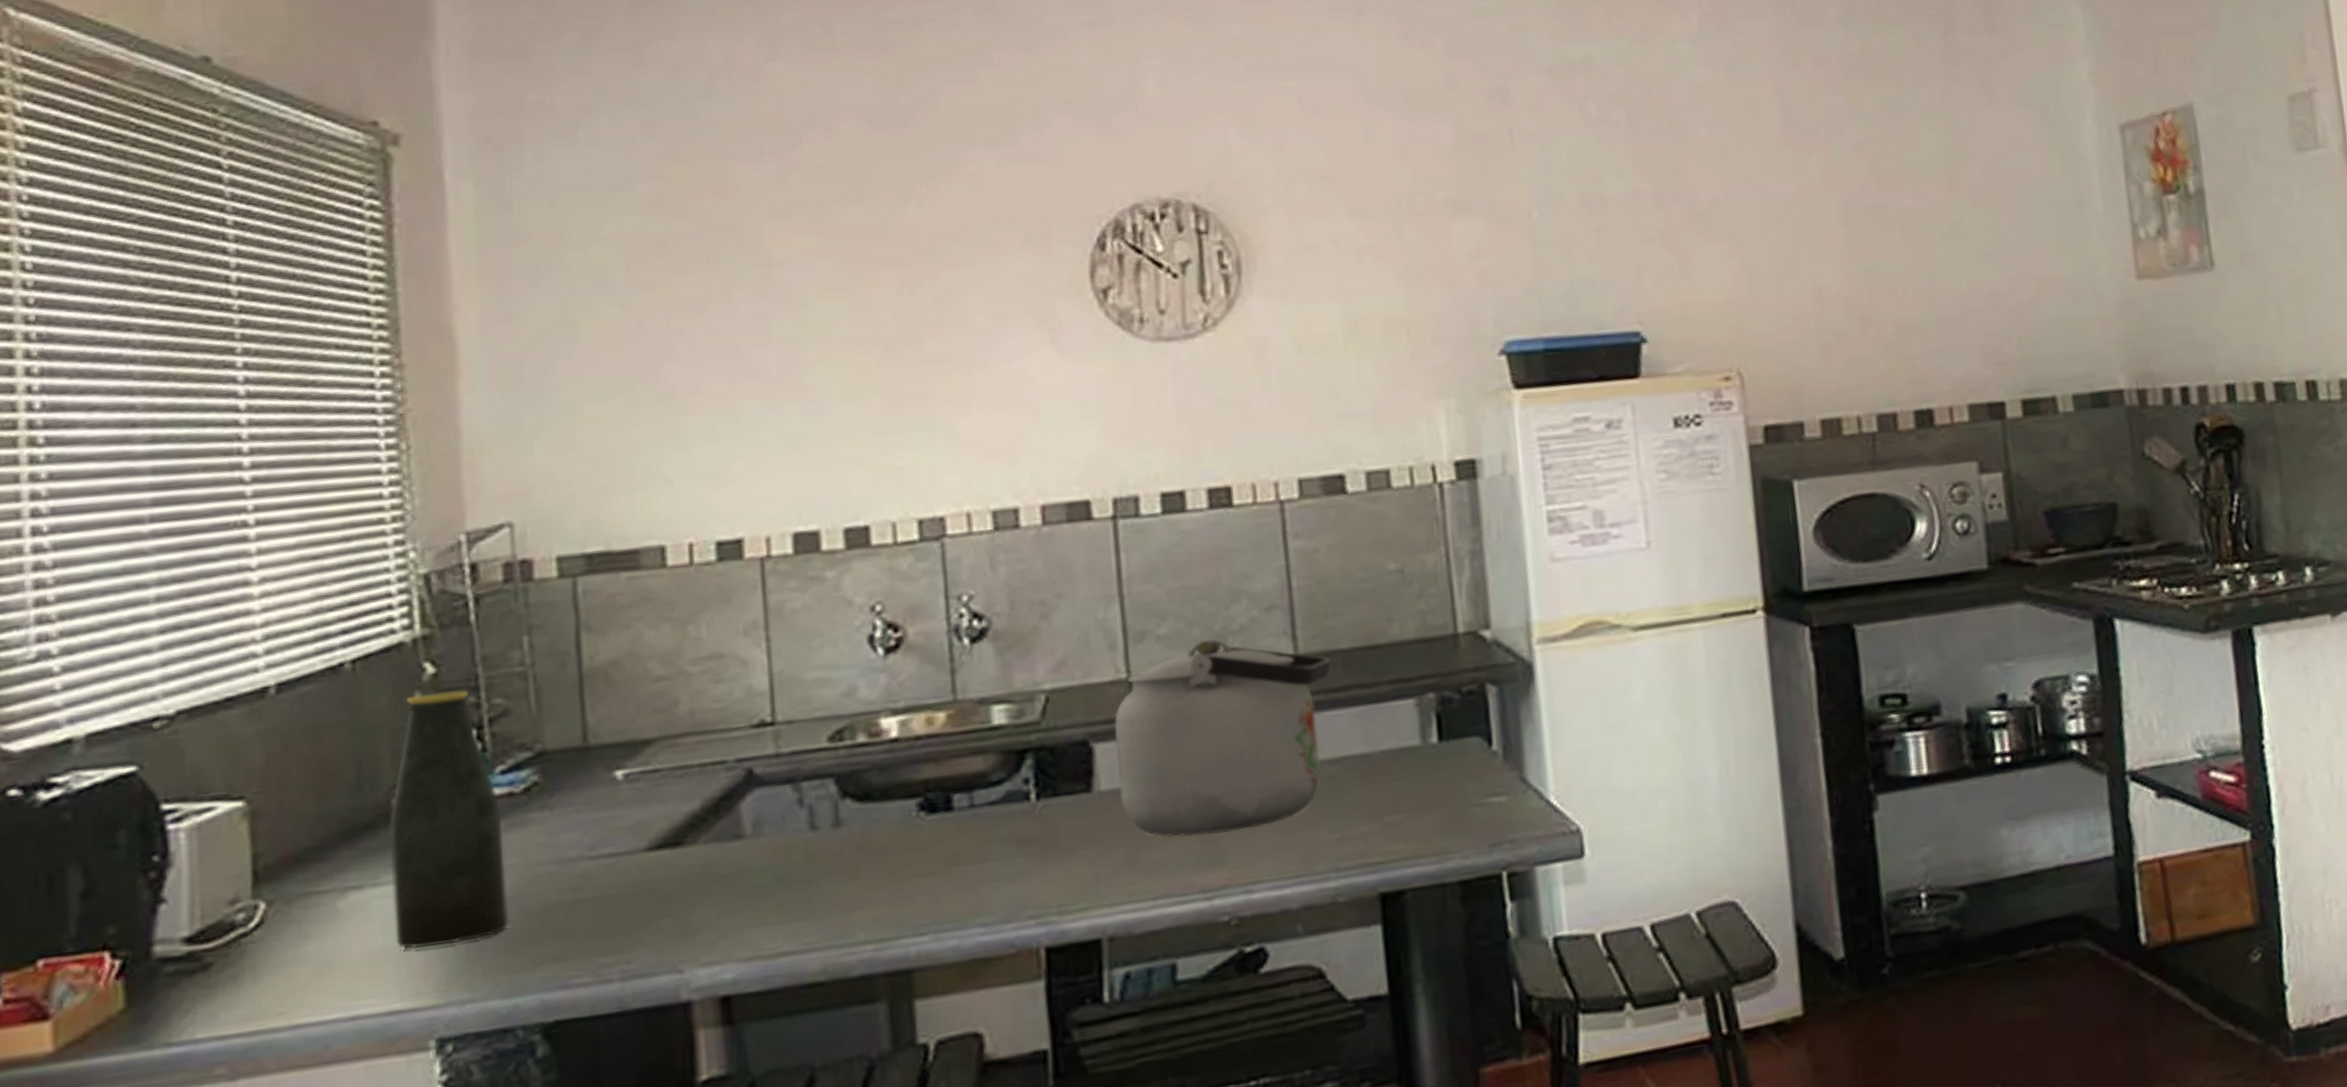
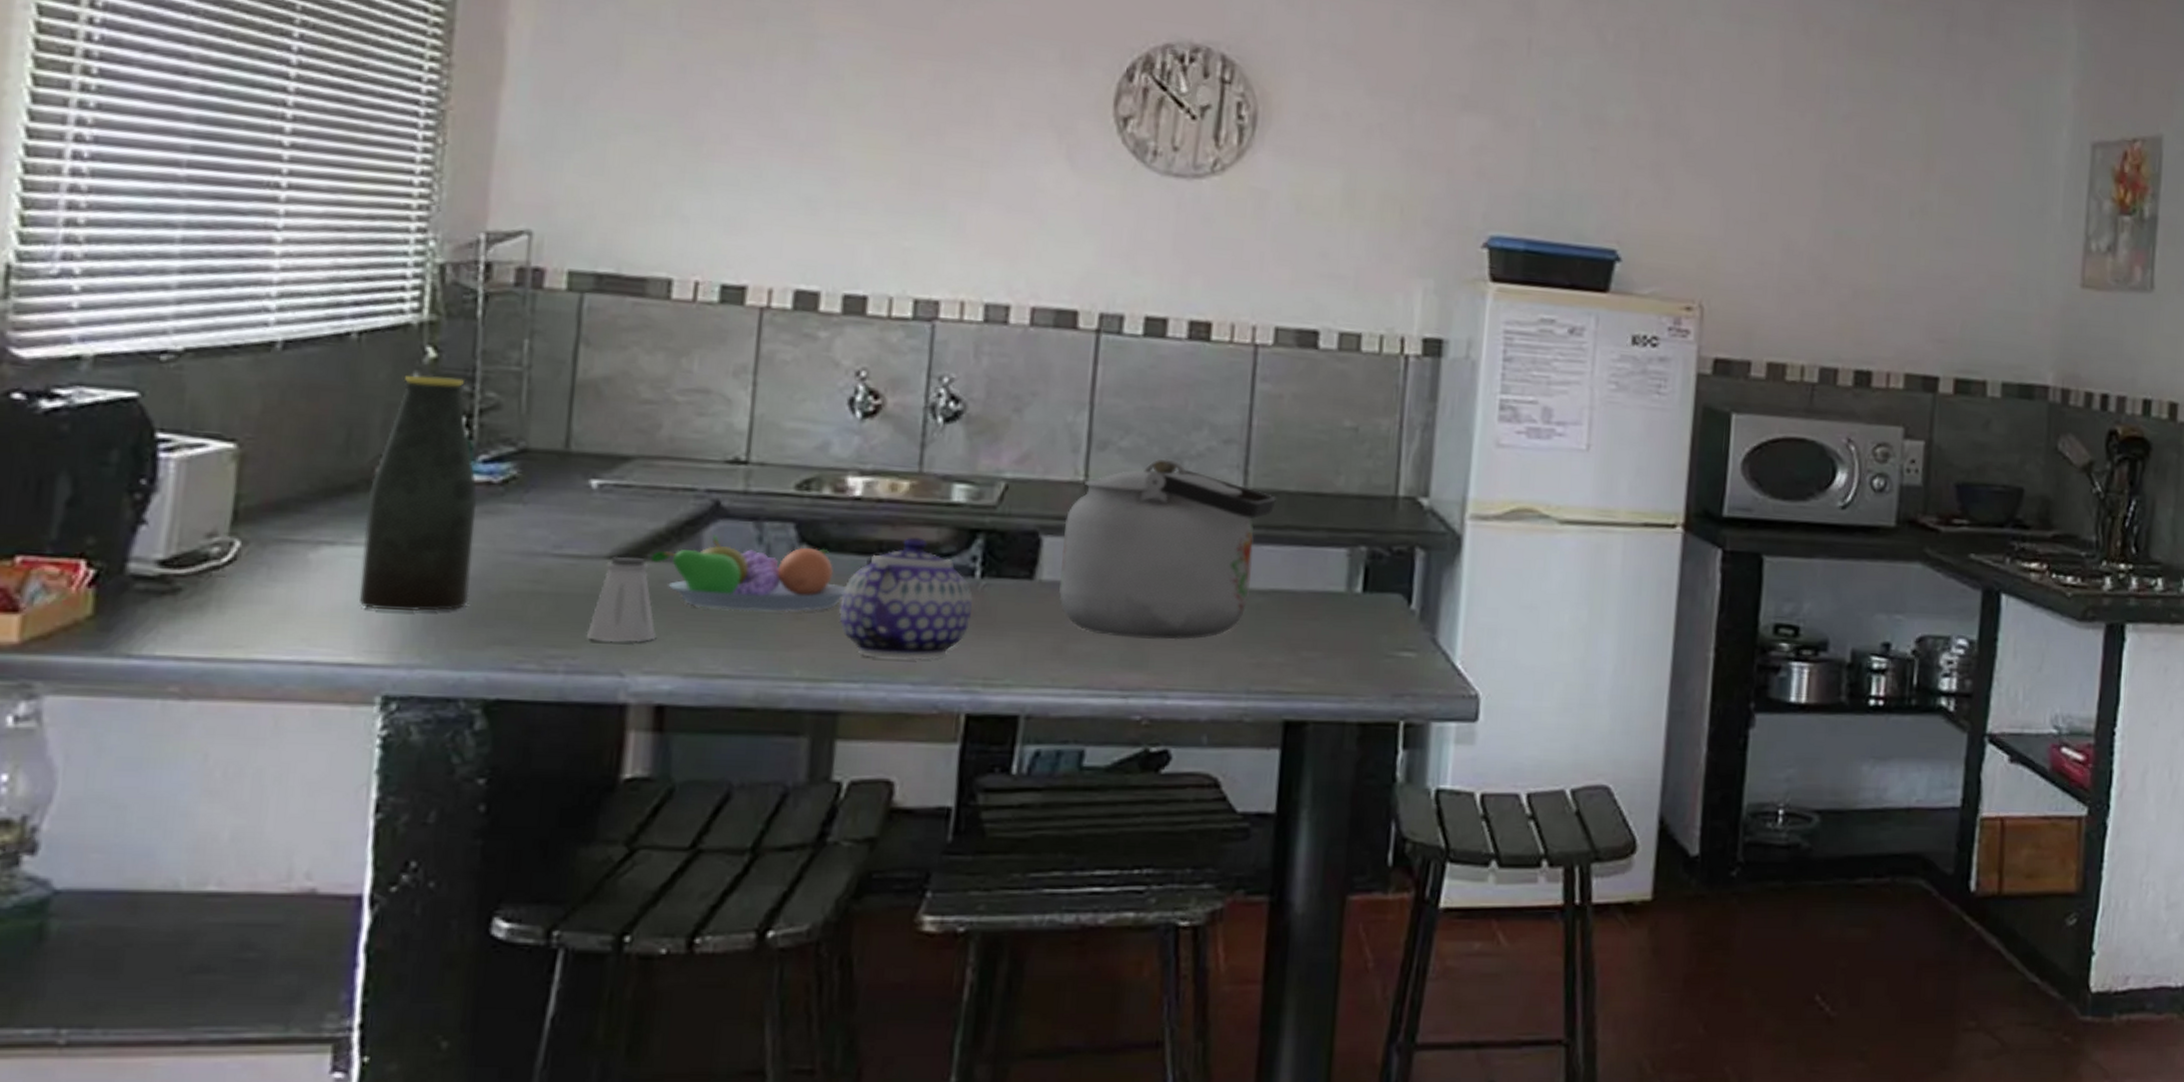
saltshaker: none [636,844,709,940] -> present [586,556,656,642]
fruit bowl: none [690,799,899,886] -> present [650,535,846,612]
teapot: none [895,768,1035,905] -> present [839,536,973,659]

